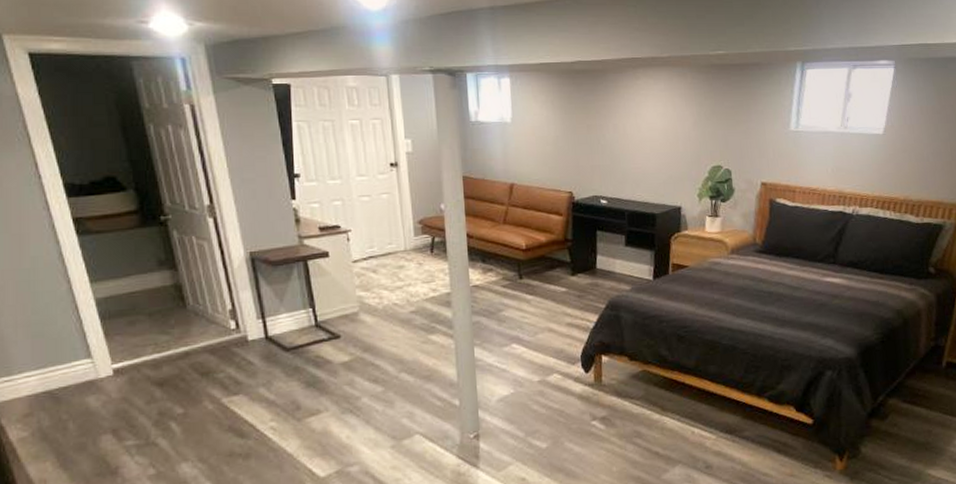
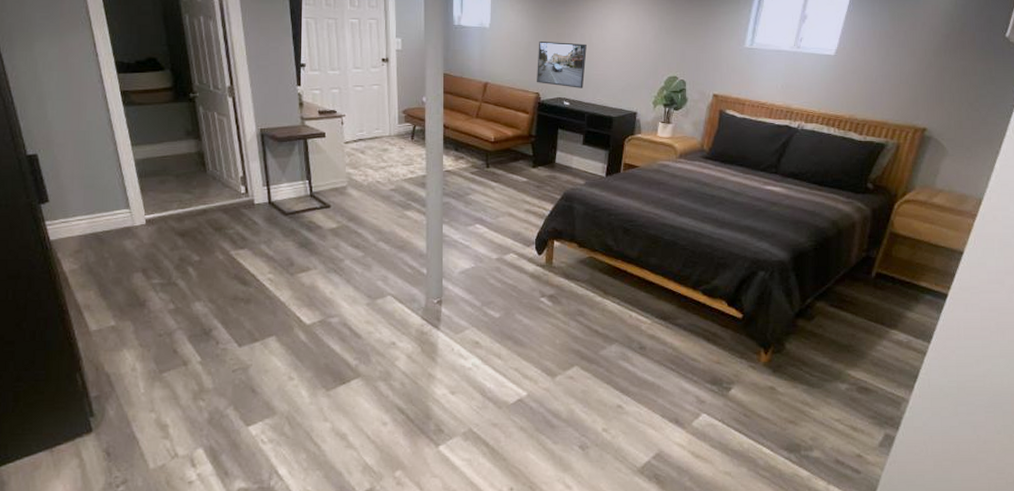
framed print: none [567,134,622,185] -> present [537,42,587,88]

